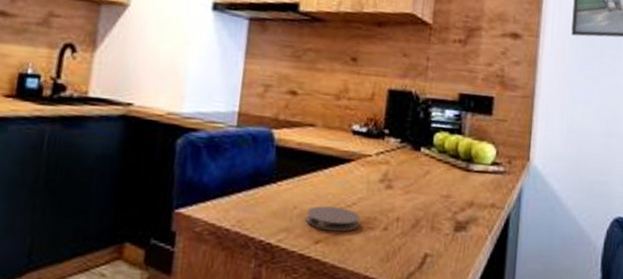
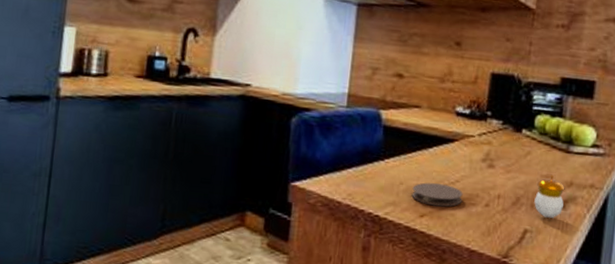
candle: none [434,194,466,241] -> present [534,174,565,218]

